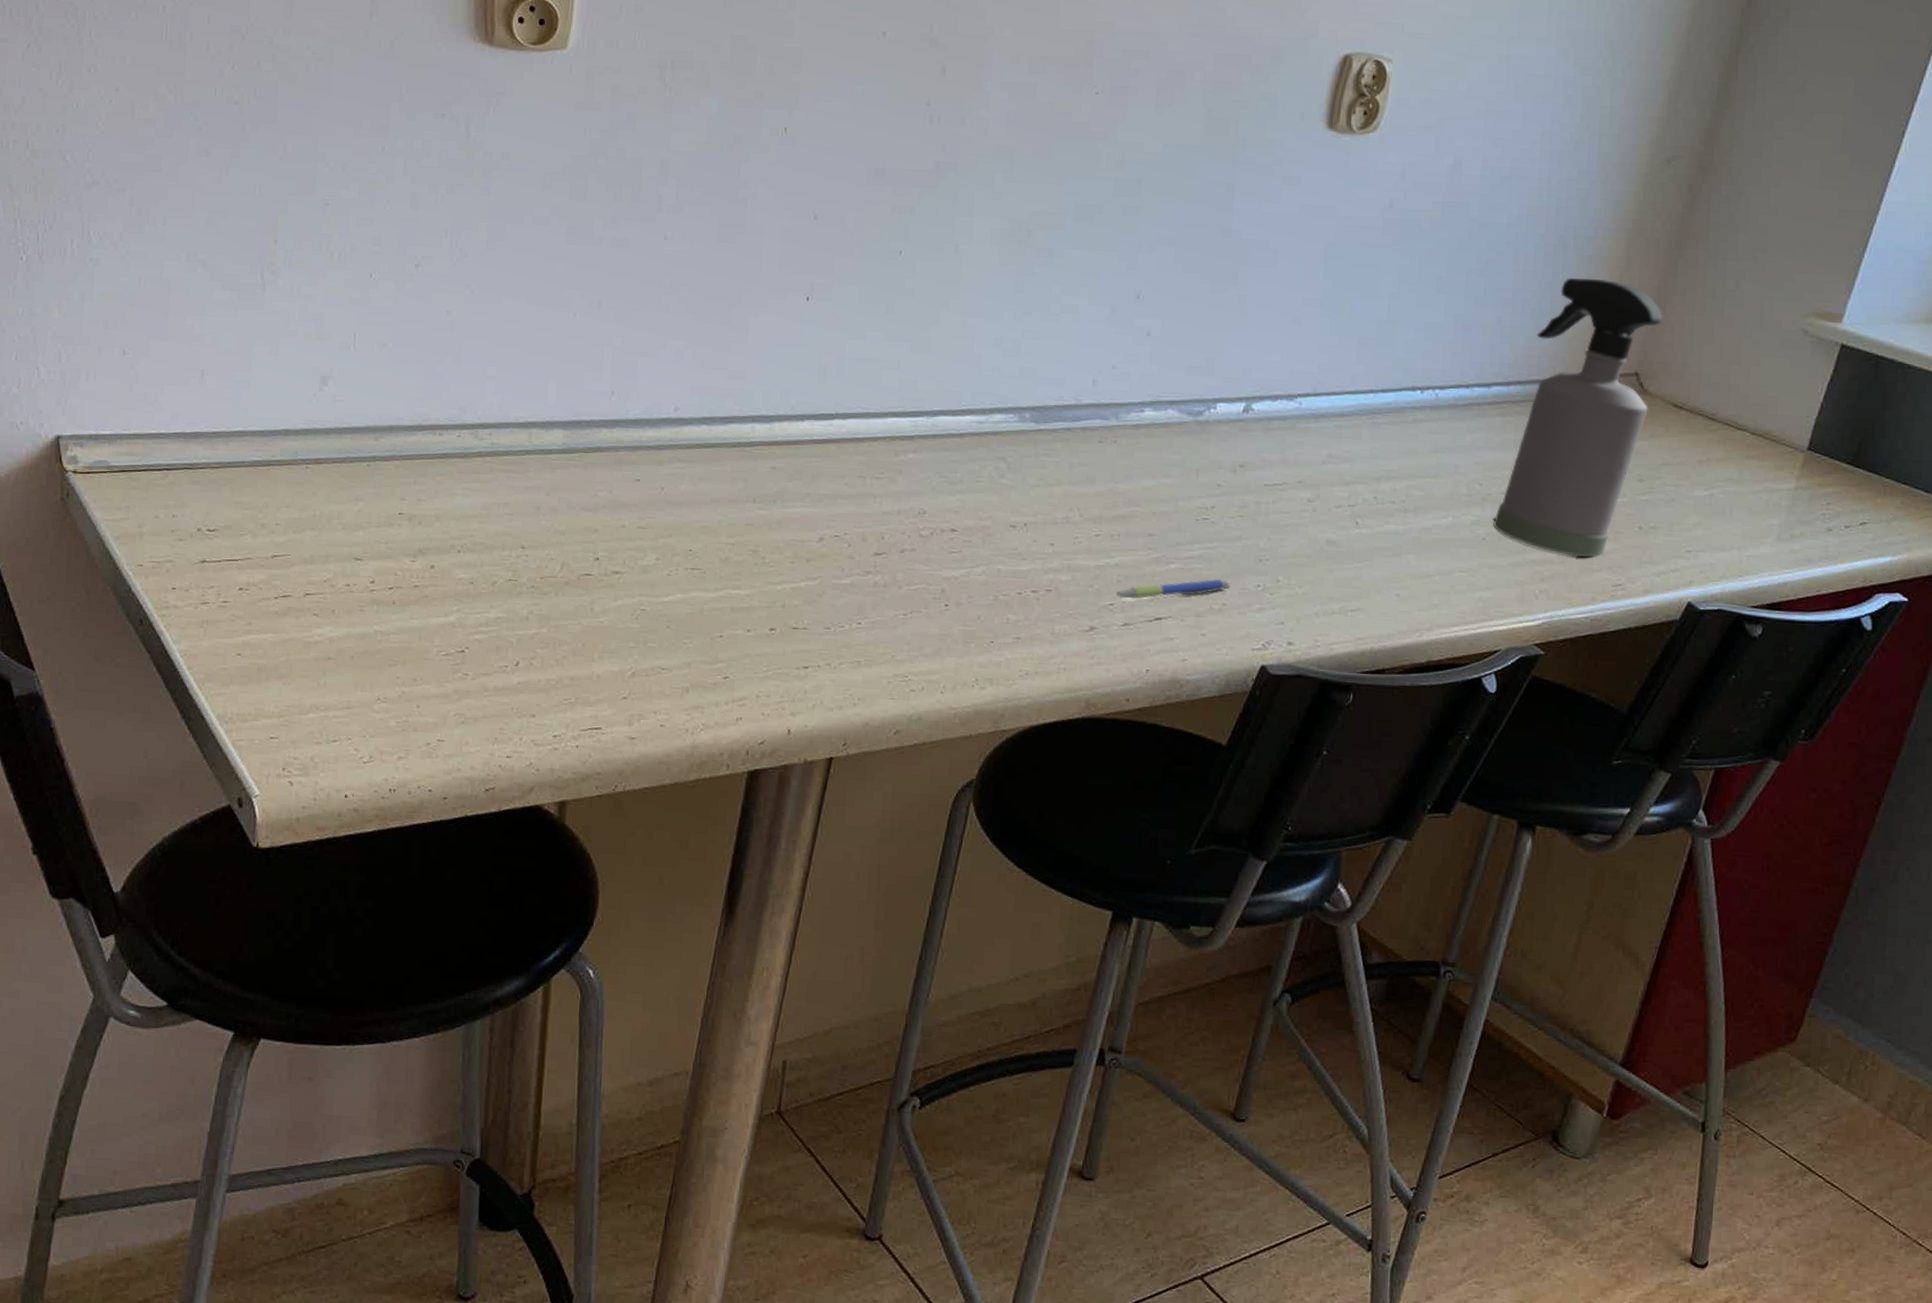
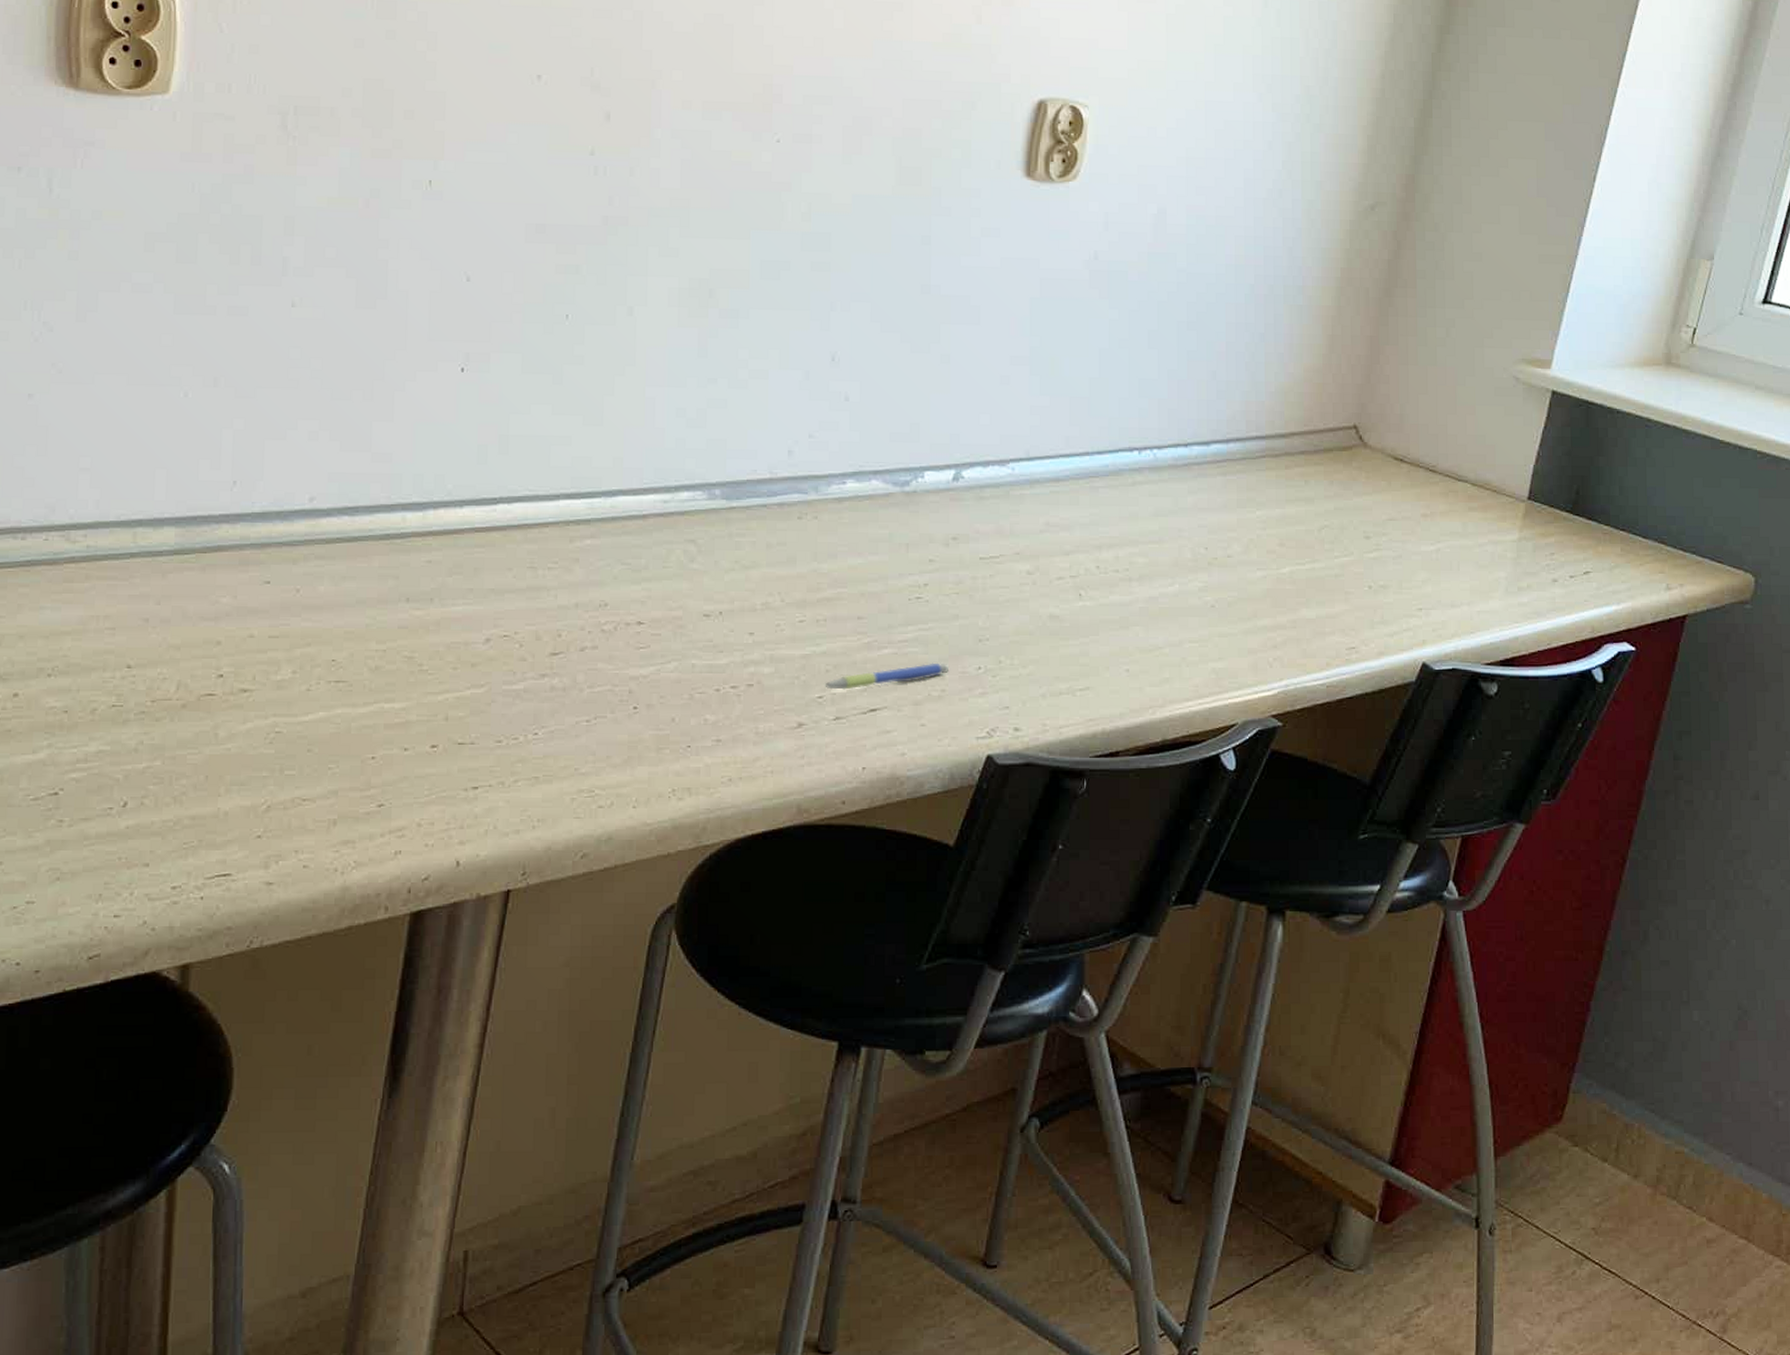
spray bottle: present [1493,278,1663,558] -> none [1221,329,1378,621]

